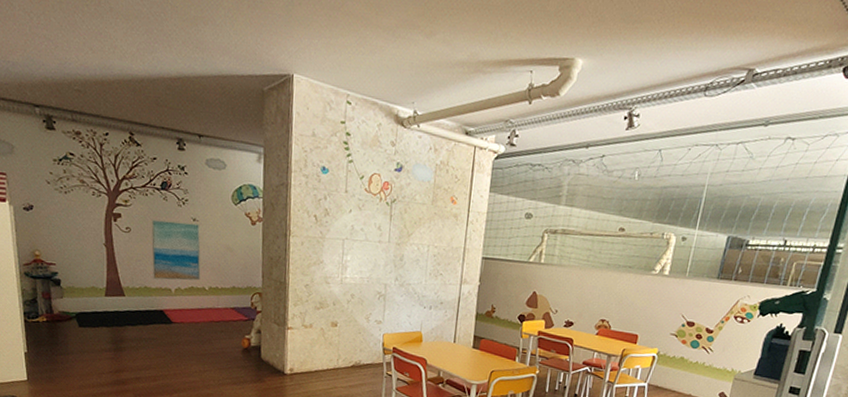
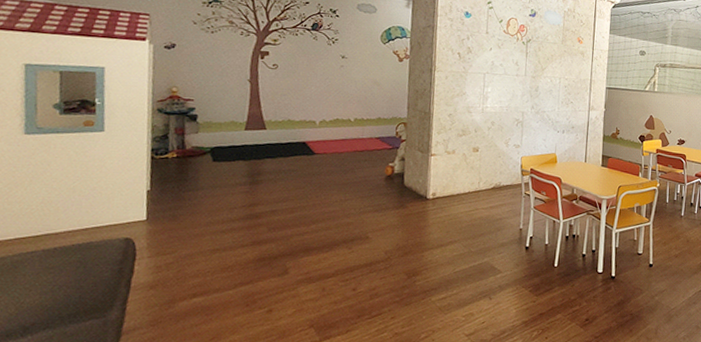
wall art: present [151,219,201,281] -> none [297,57,349,113]

